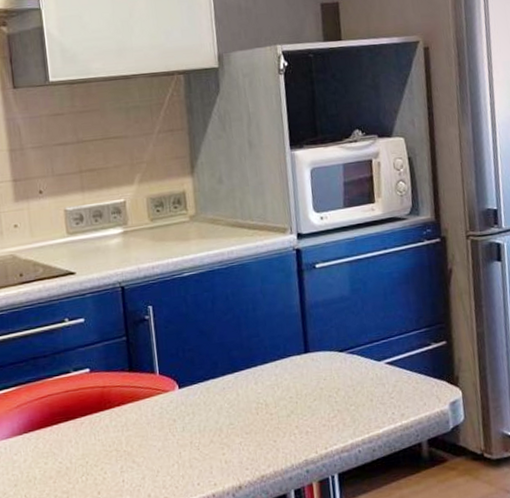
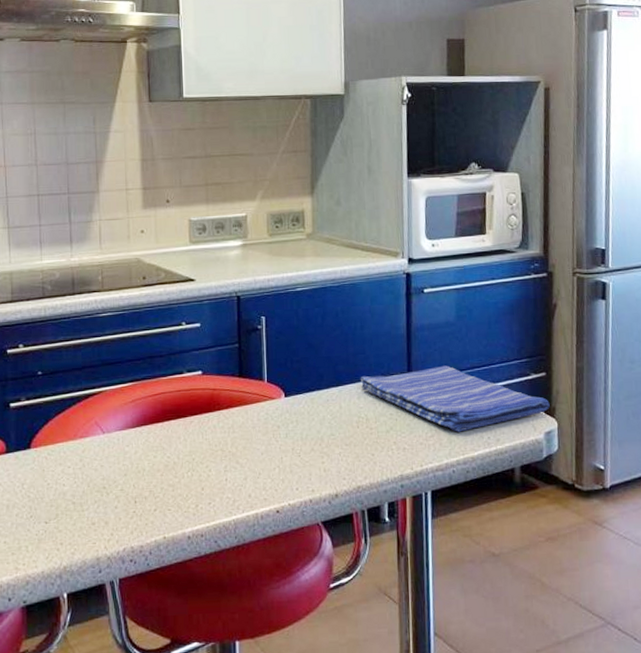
dish towel: none [256,341,453,410] -> present [360,365,550,432]

